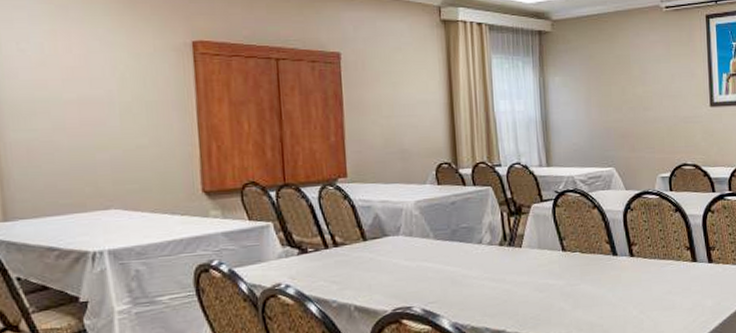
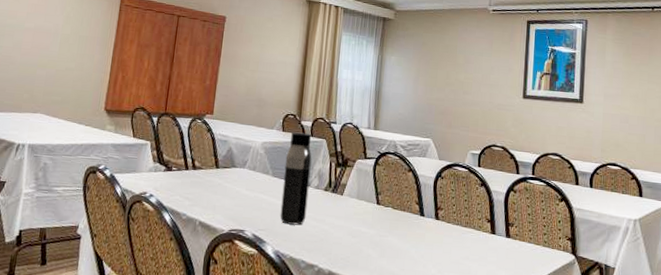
water bottle: none [447,182,483,291] -> present [280,132,312,225]

